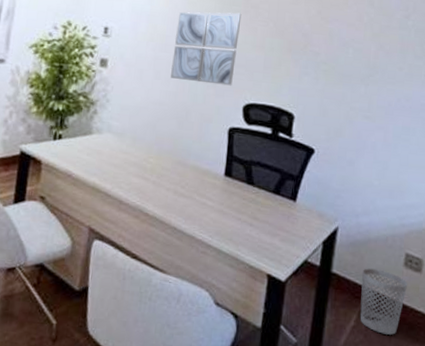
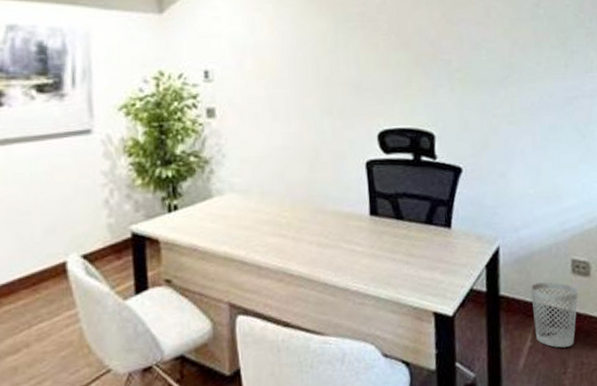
wall art: present [171,12,242,86] -> none [287,29,362,117]

